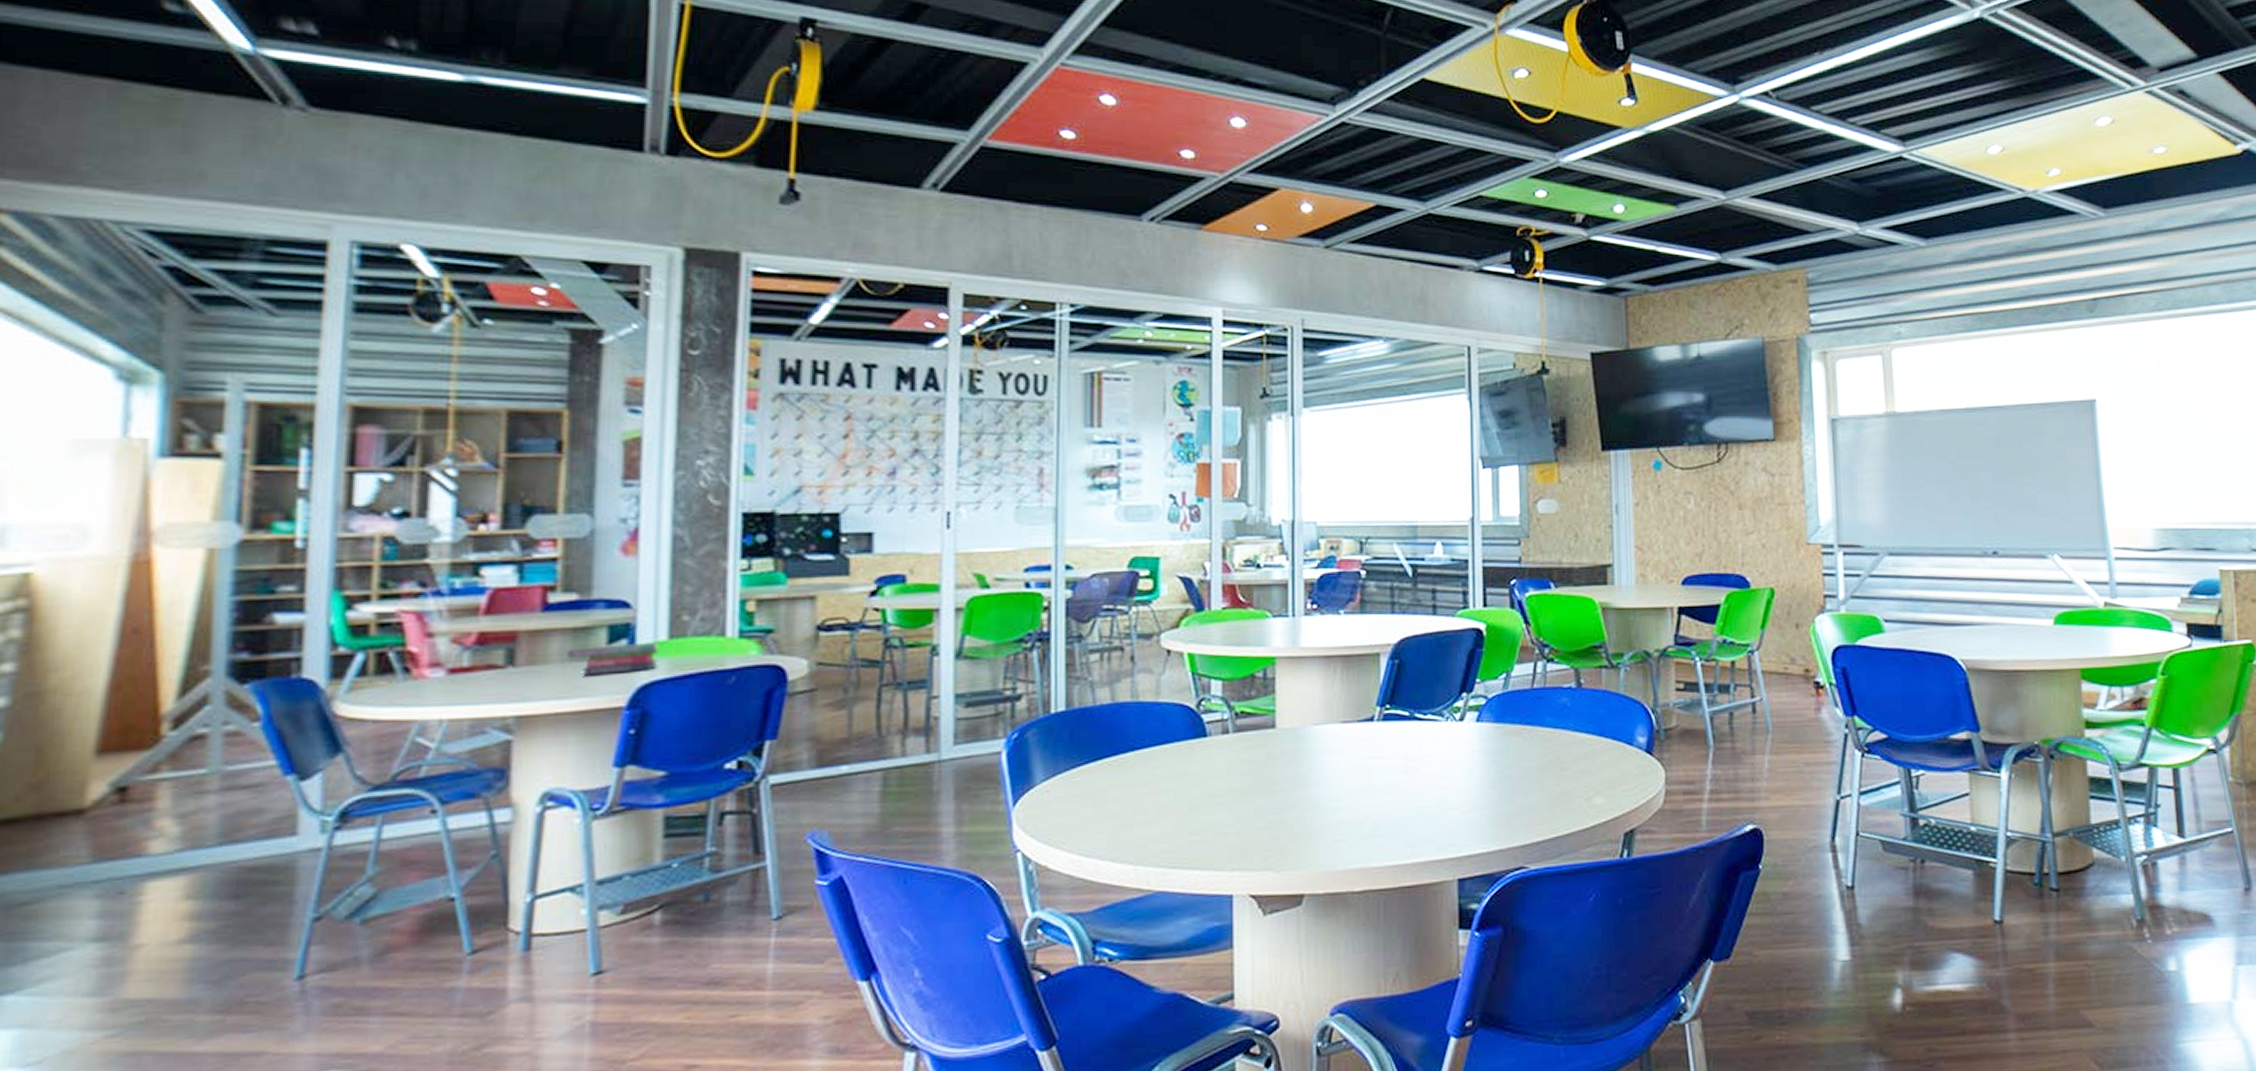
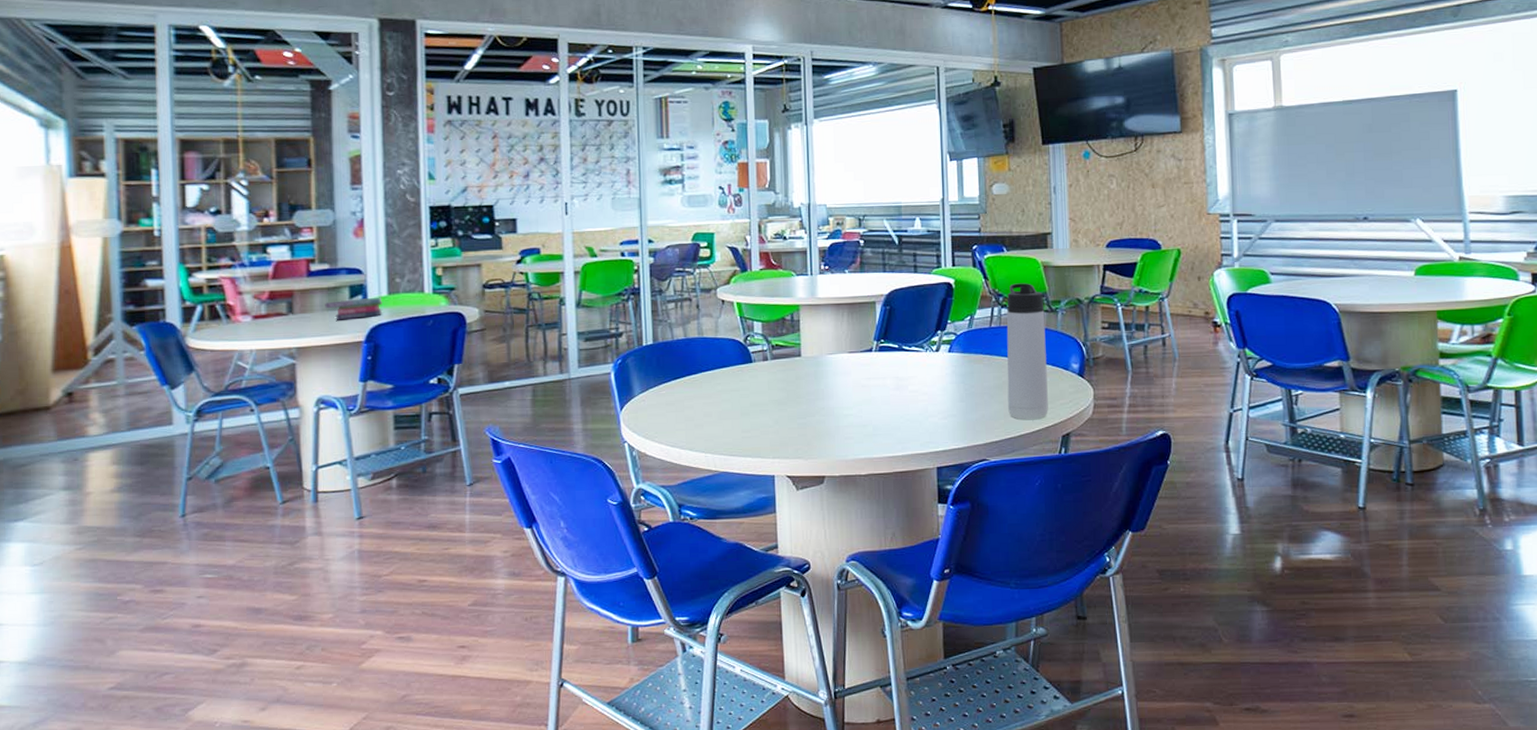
thermos bottle: none [1553,629,1607,813] -> present [1006,283,1048,421]

